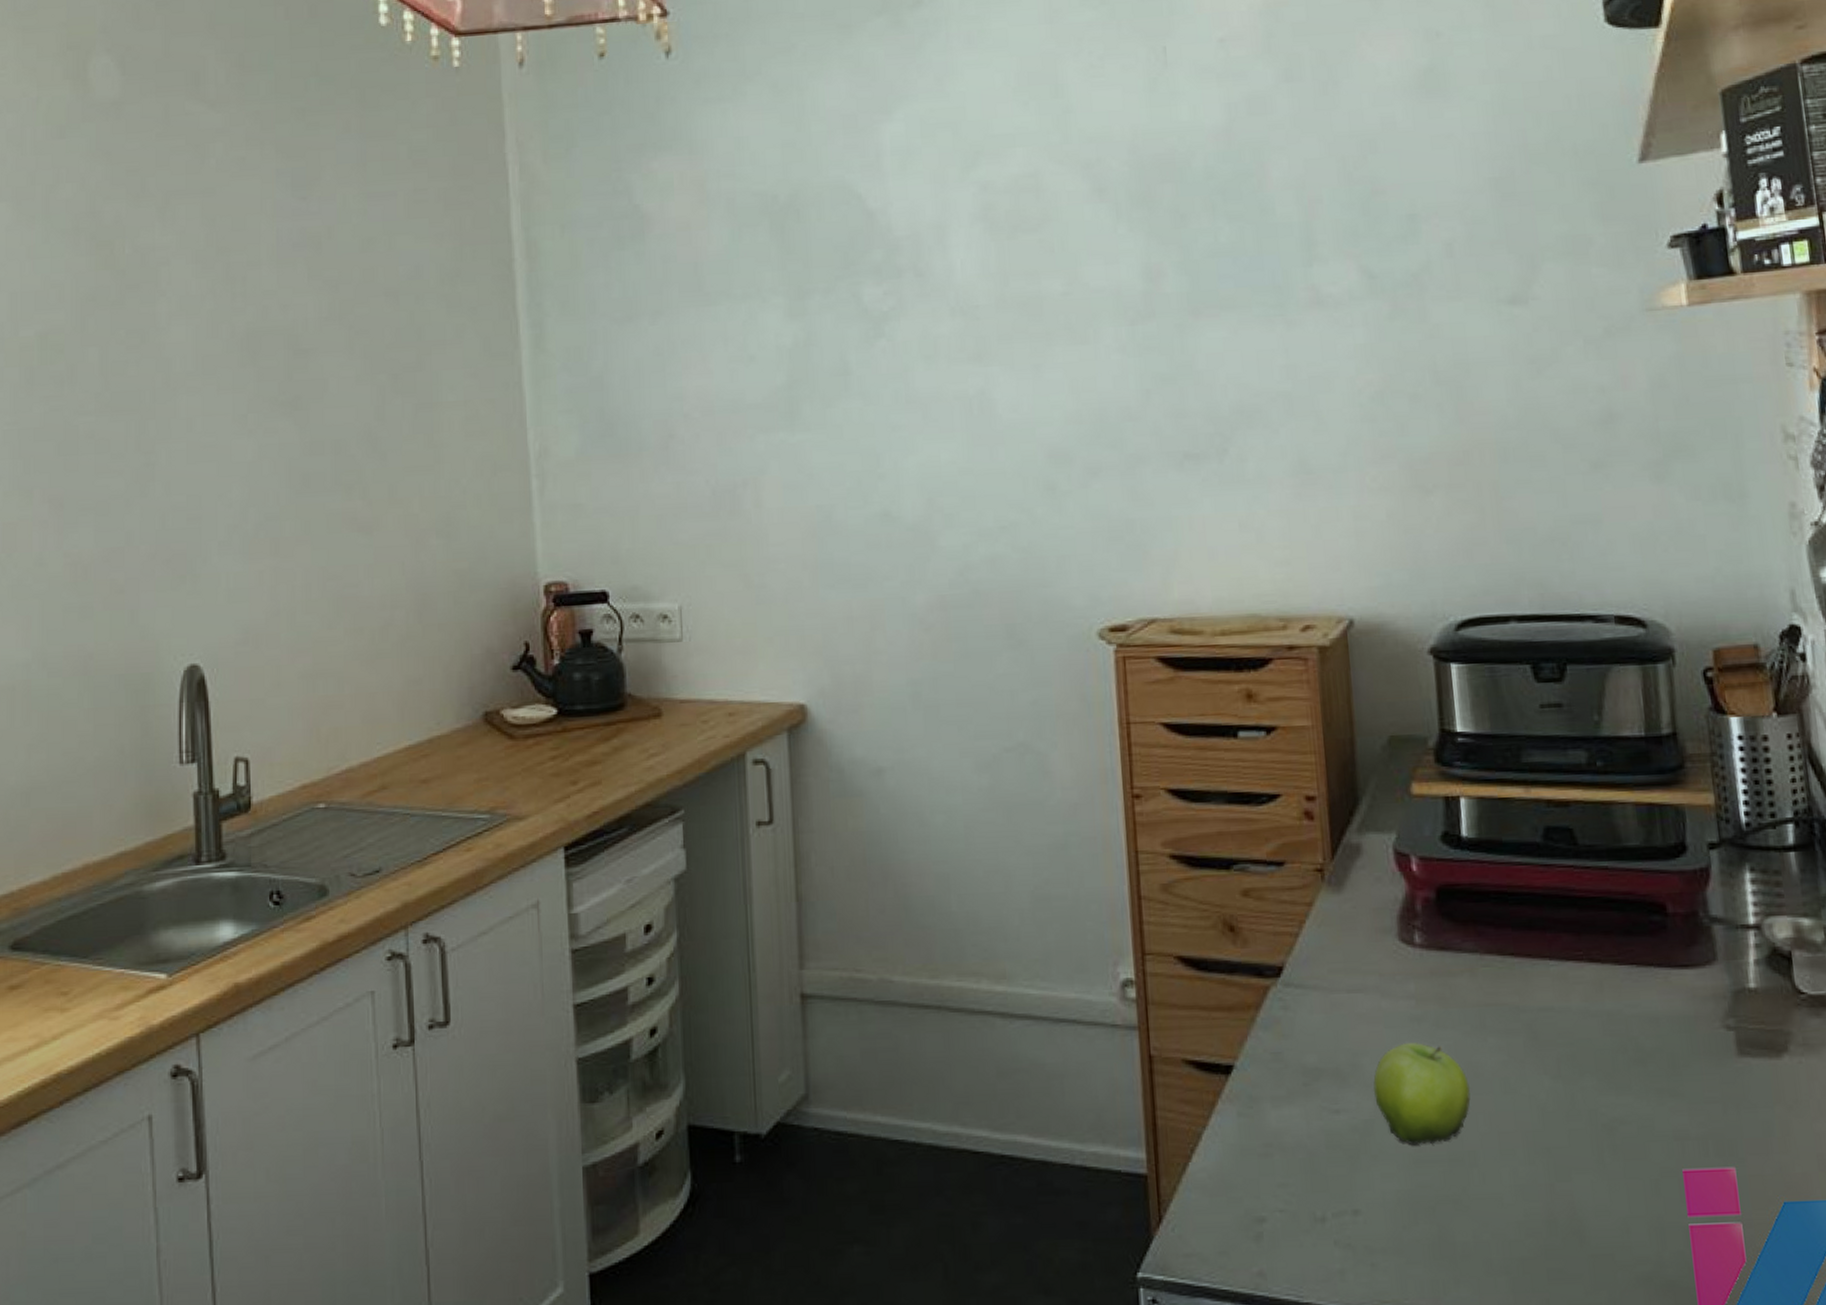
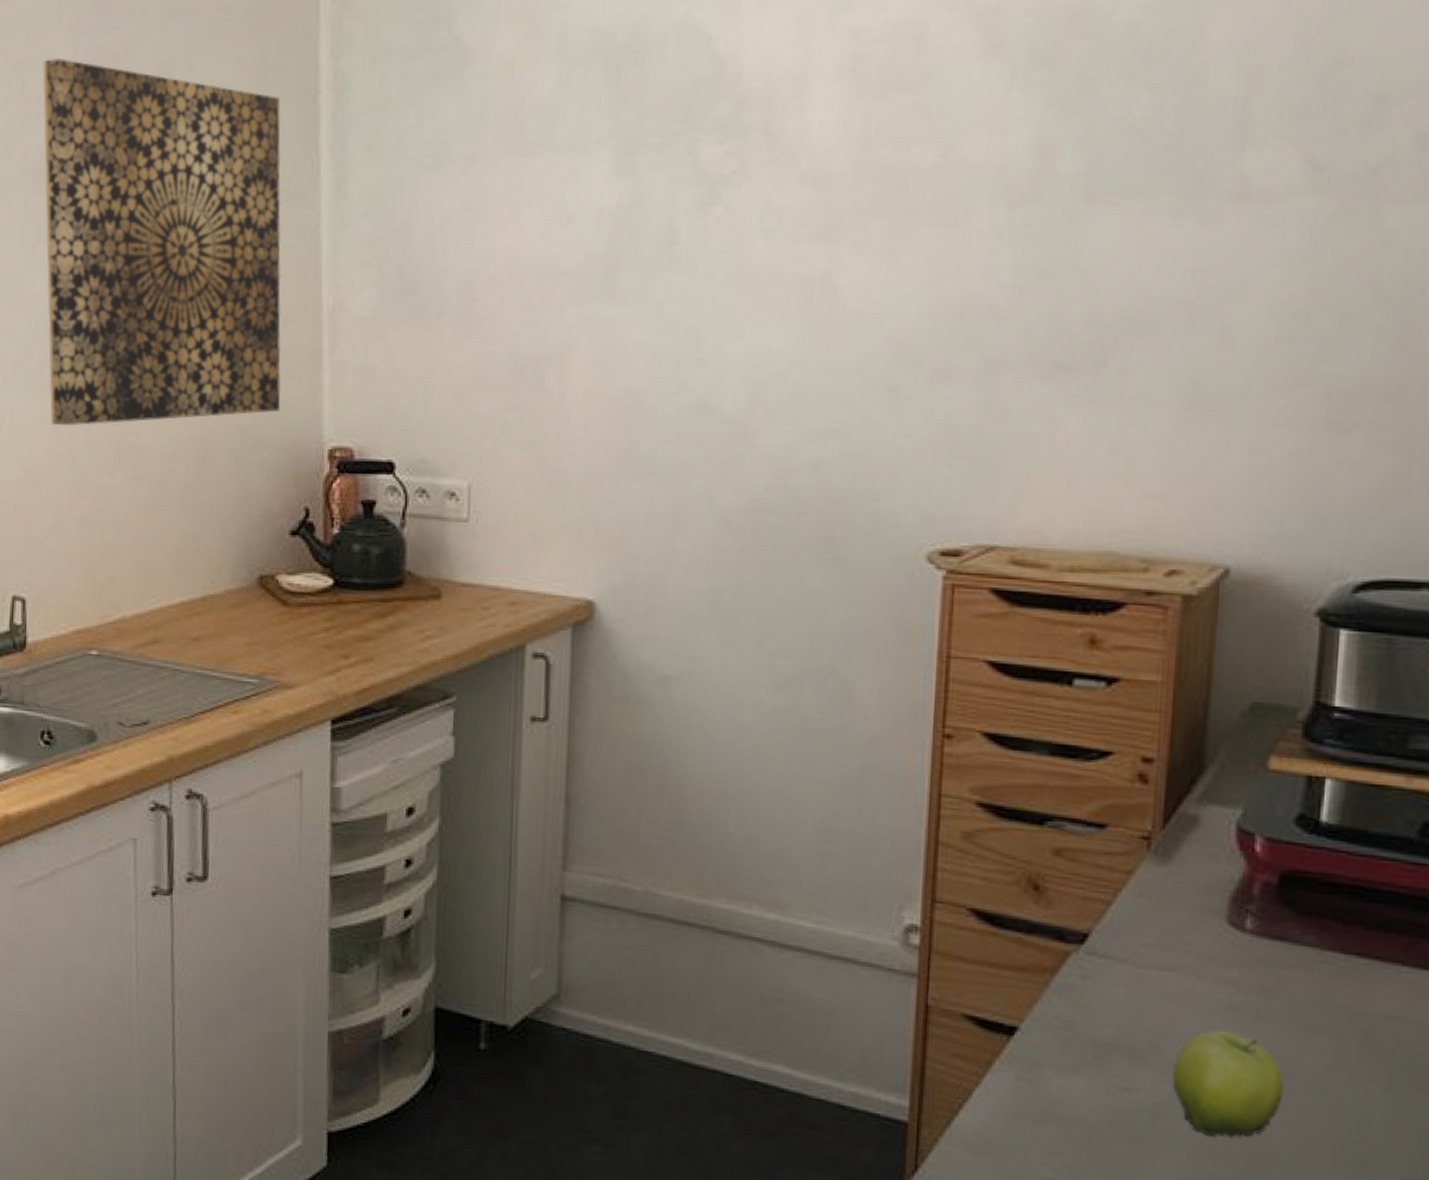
wall art: none [246,242,495,586] -> present [42,57,281,426]

